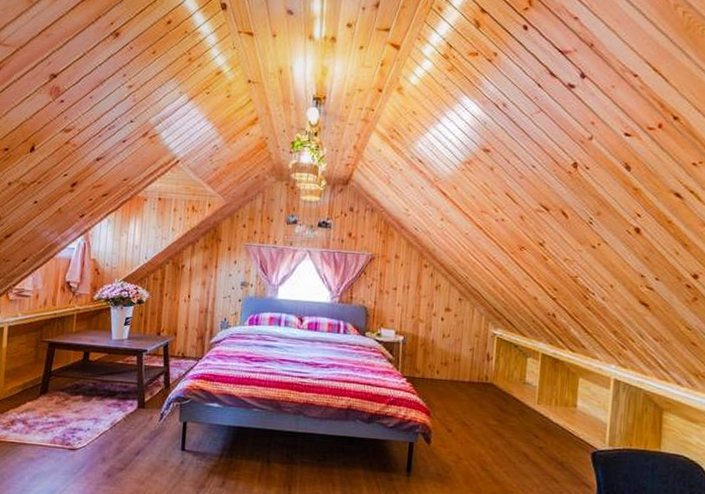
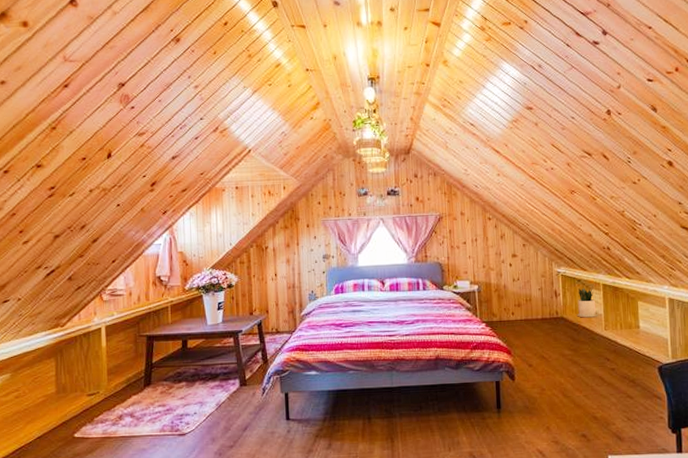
planter: none [508,354,532,389] -> present [577,287,598,319]

